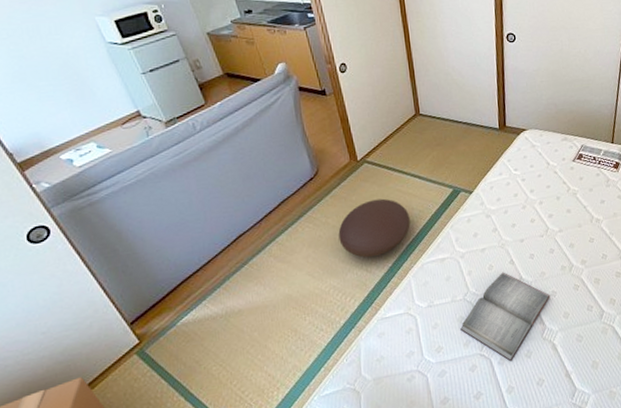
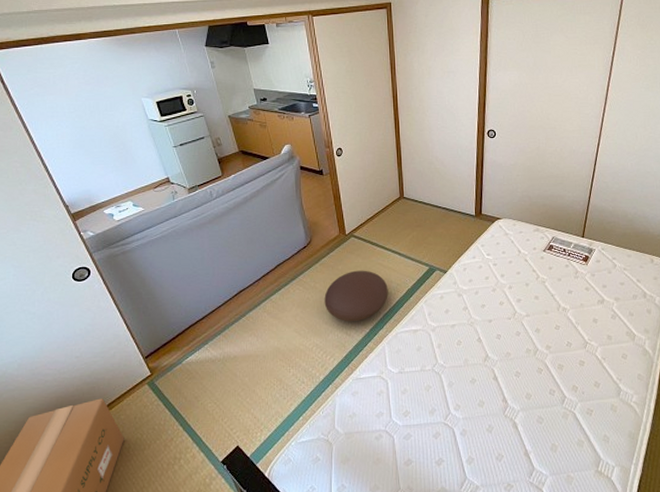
hardback book: present [460,272,551,362] -> none [427,348,514,434]

